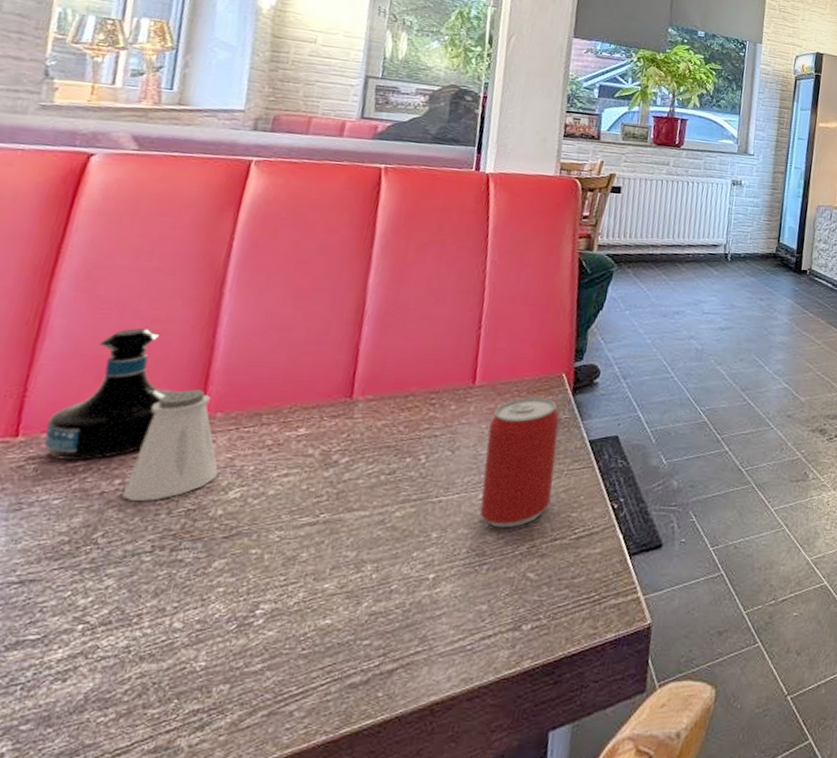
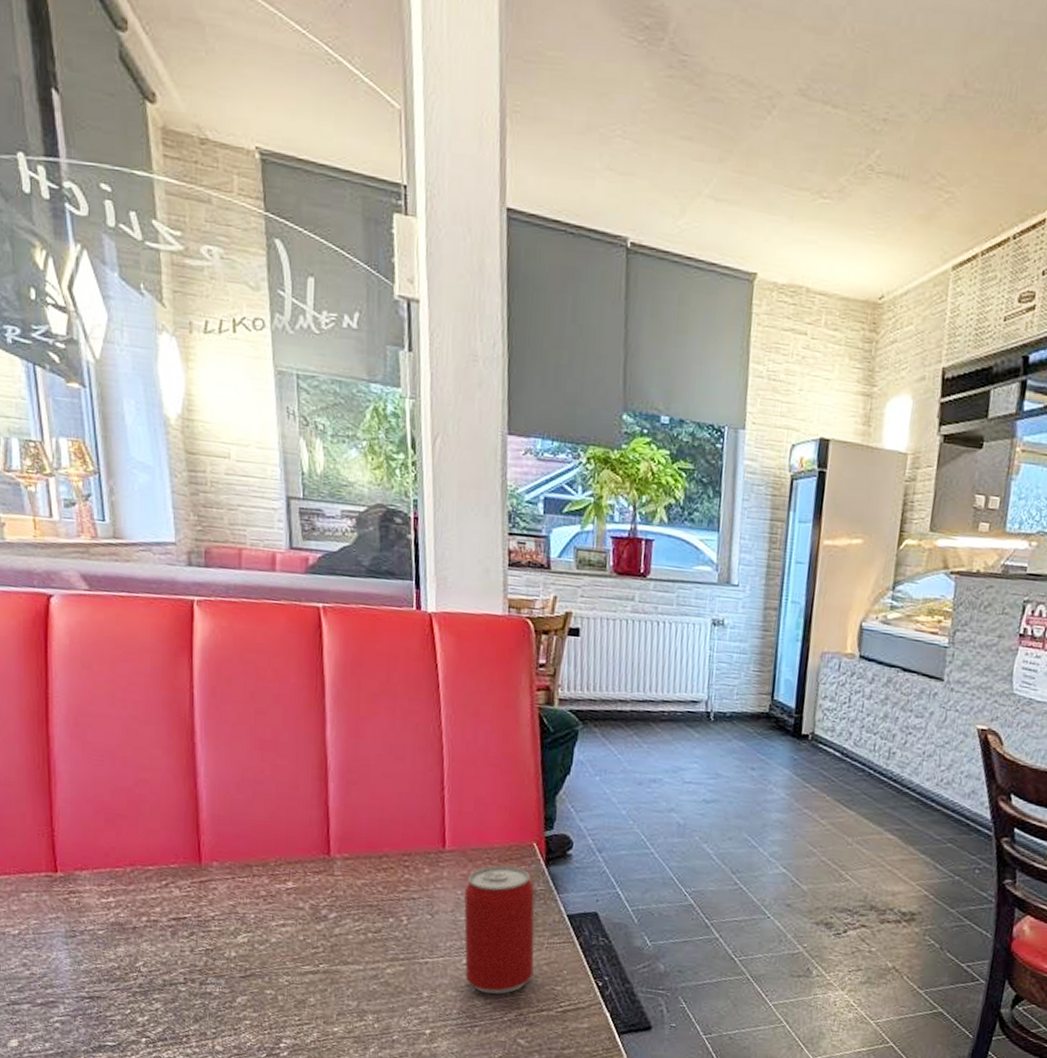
tequila bottle: present [44,328,178,461] -> none [77,775,176,898]
saltshaker: present [121,389,218,502] -> none [150,838,224,939]

